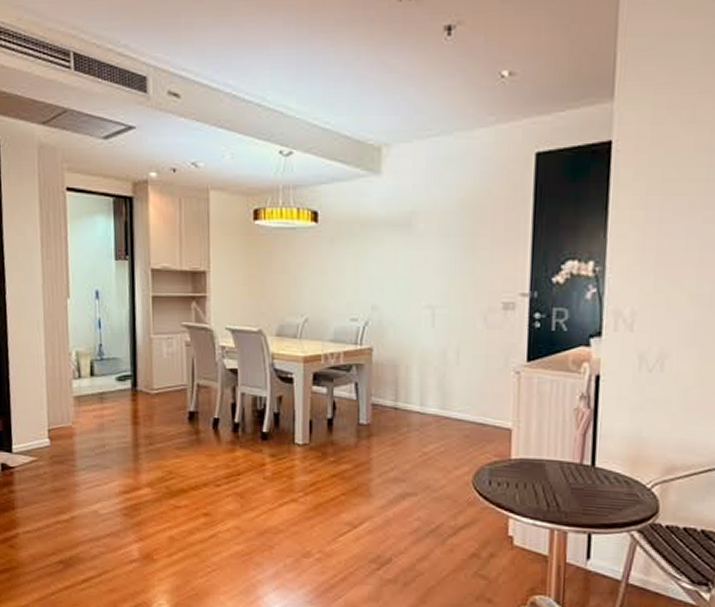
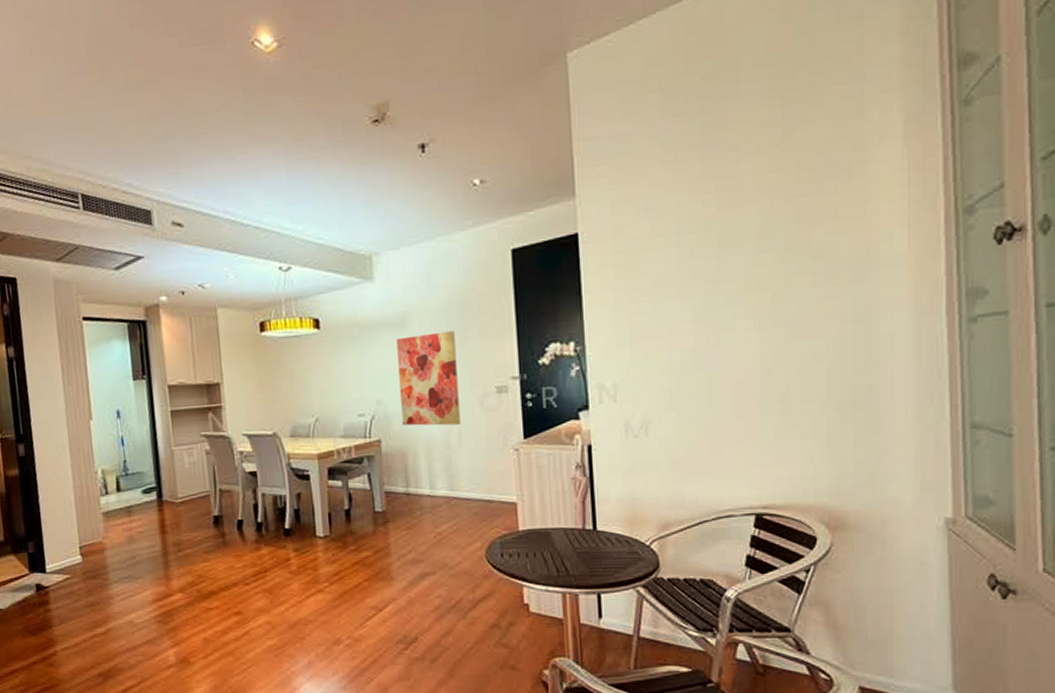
wall art: none [396,237,464,340] -> present [396,331,461,426]

